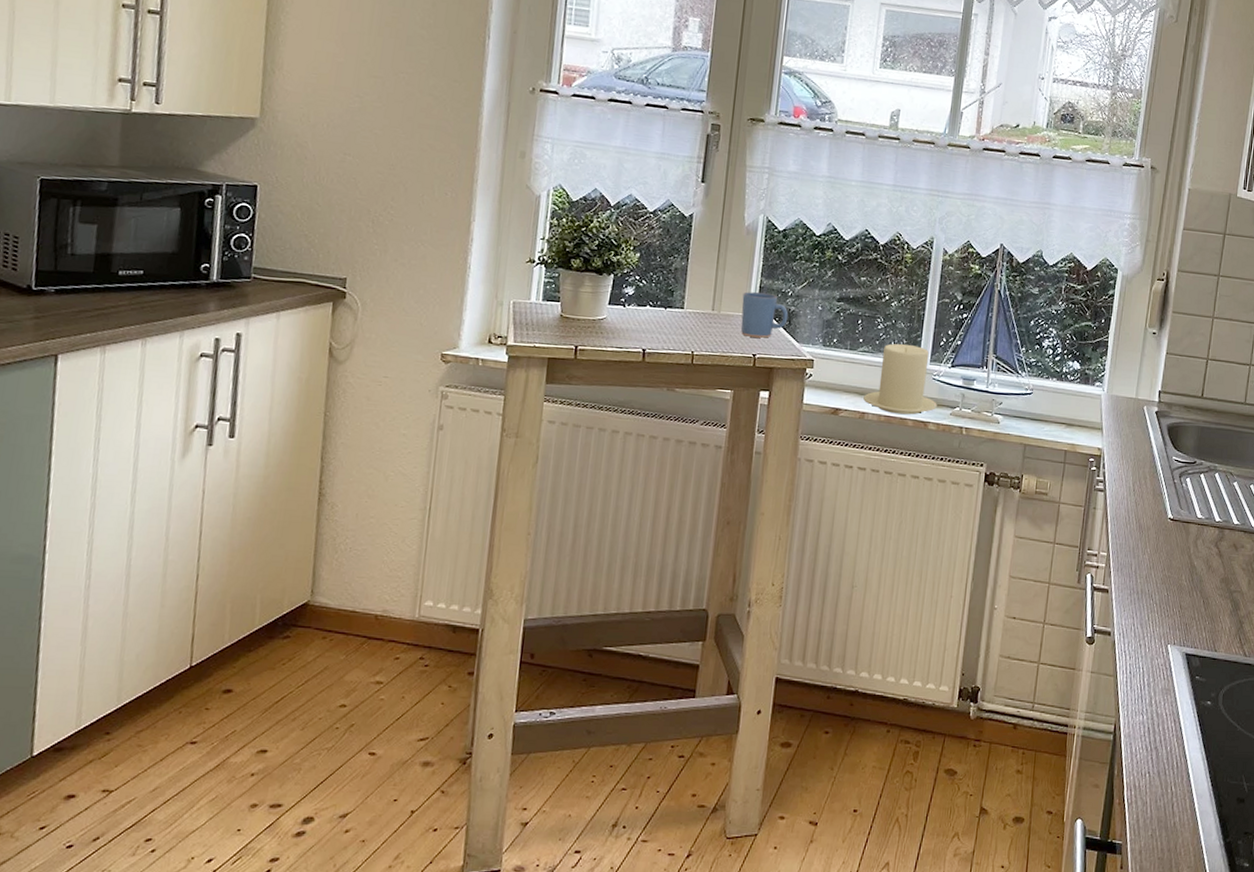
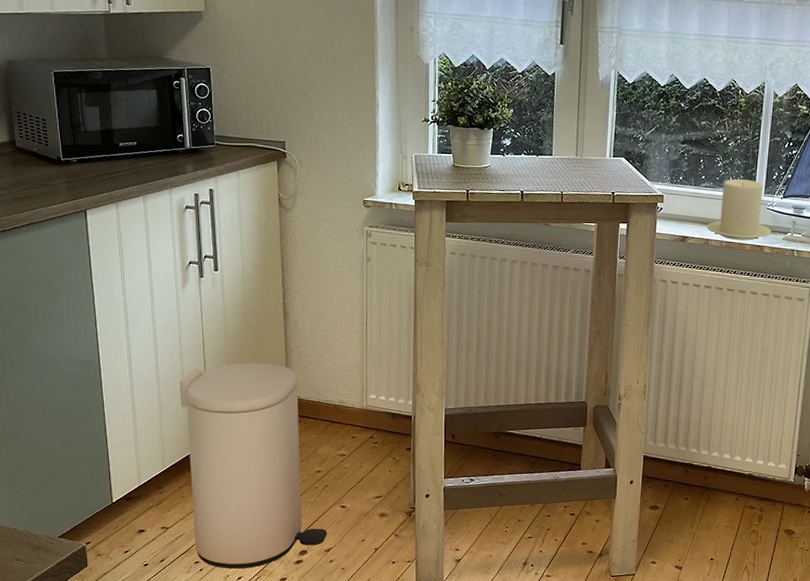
pedal bin: none [148,558,347,847] -> present [179,362,328,569]
mug: present [741,292,789,338] -> none [600,138,640,178]

